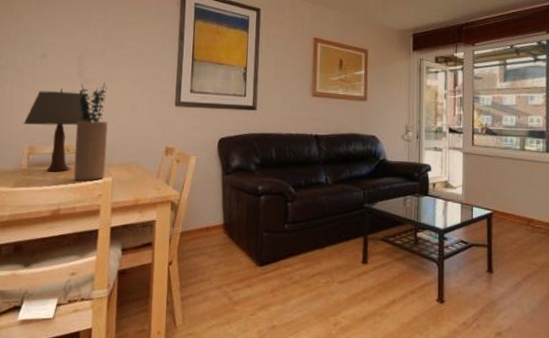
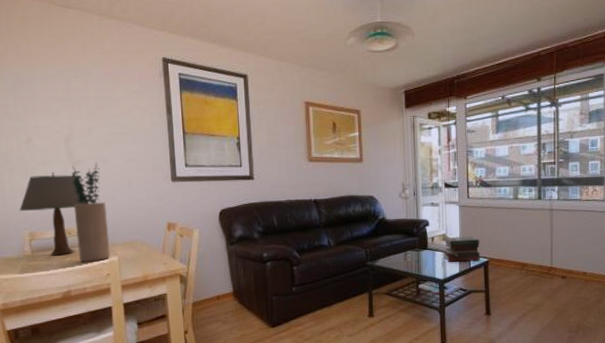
books: none [445,185,484,212] -> present [443,236,480,262]

